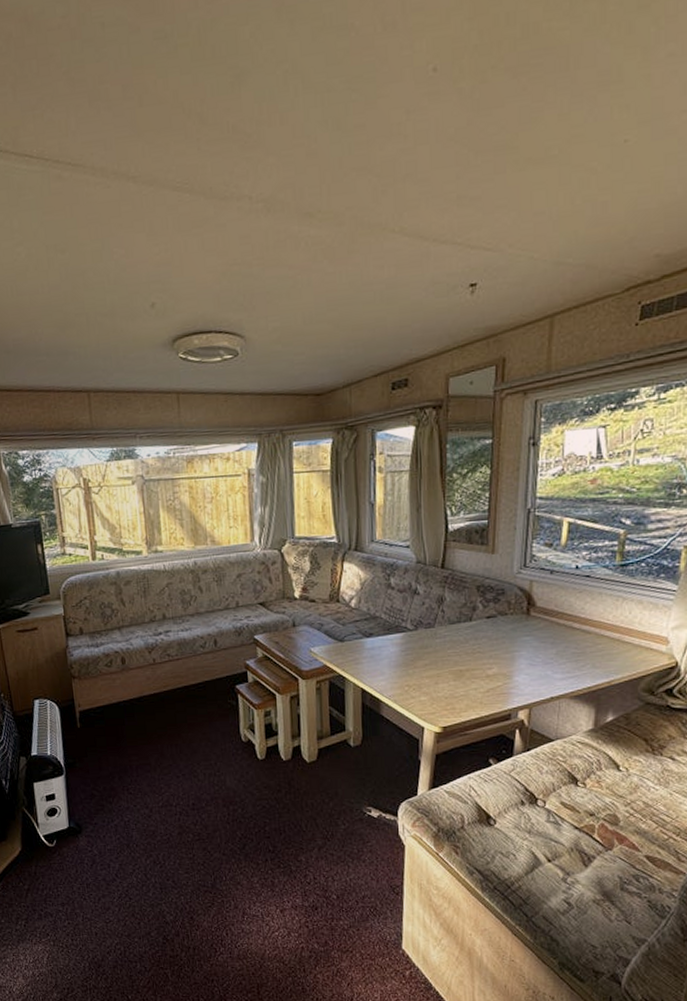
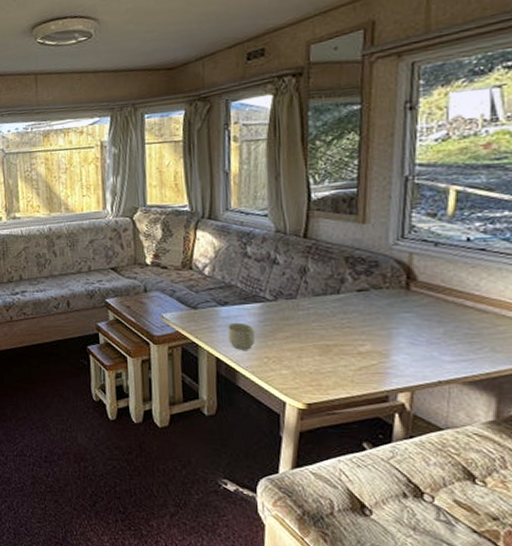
mug: none [372,653,398,680] -> present [227,322,256,350]

